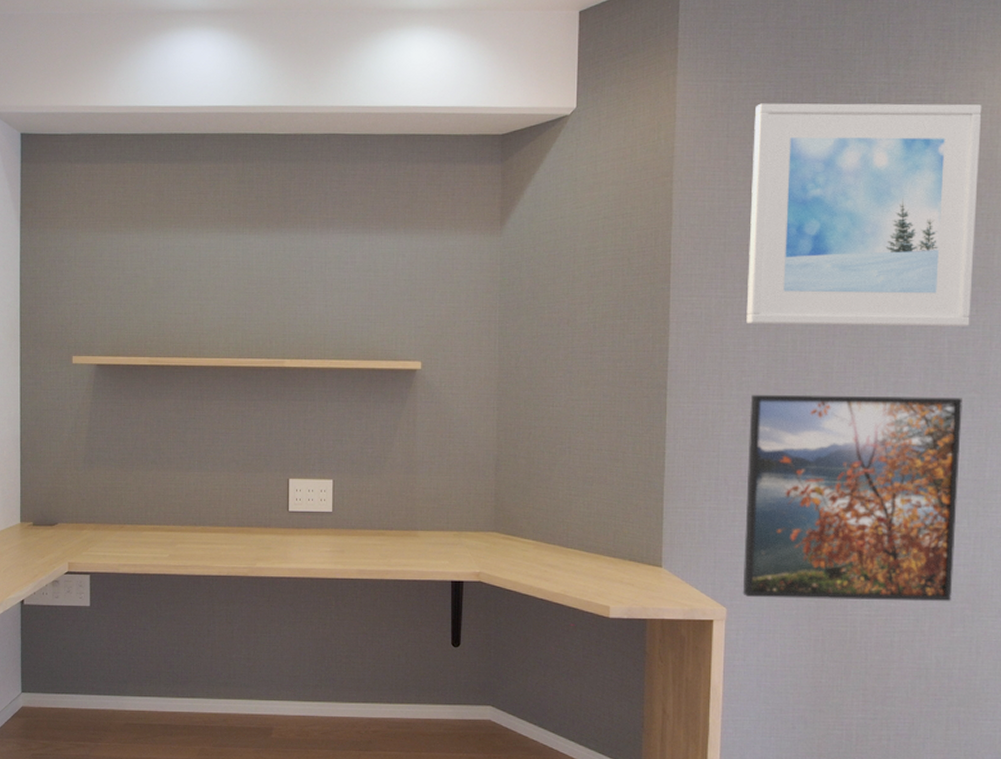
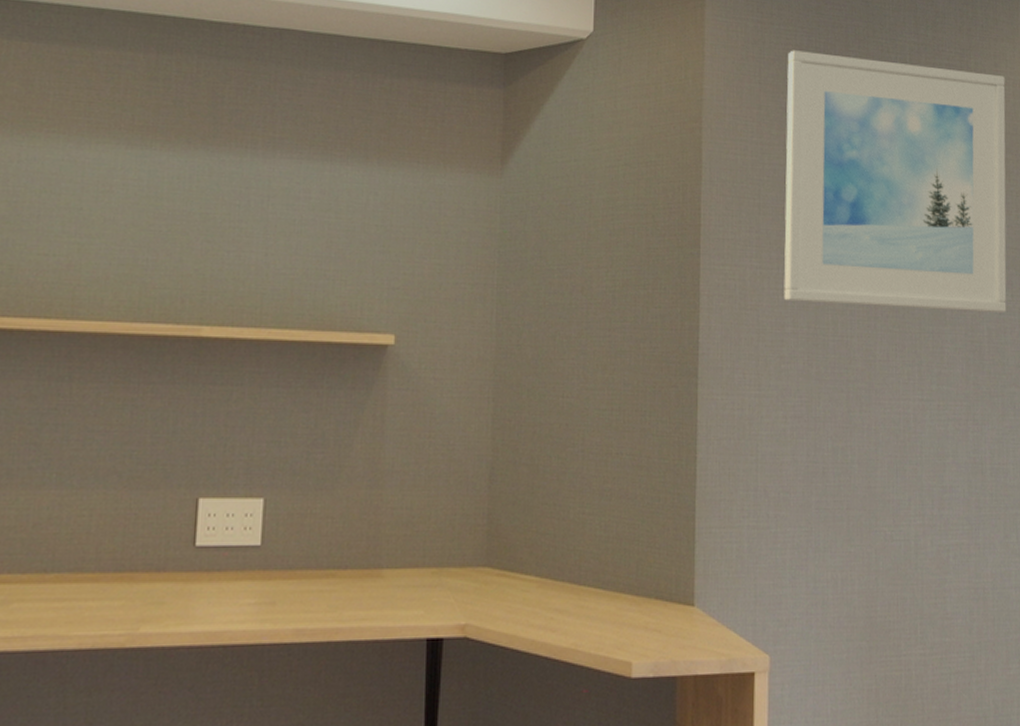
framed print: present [742,394,962,602] -> none [787,385,1006,640]

